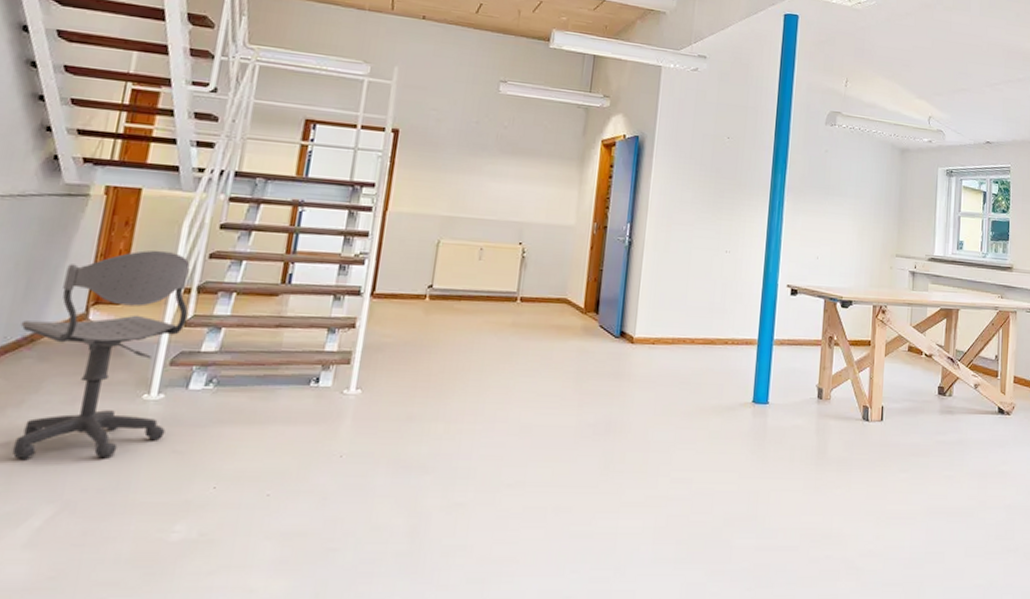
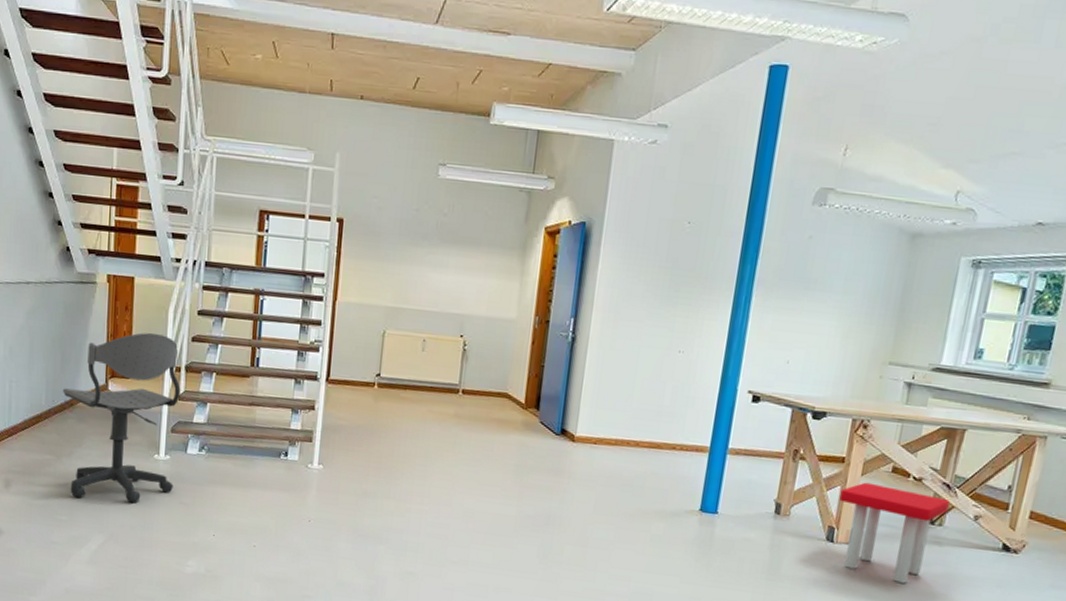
stool: none [869,362,955,453] -> present [839,482,950,583]

